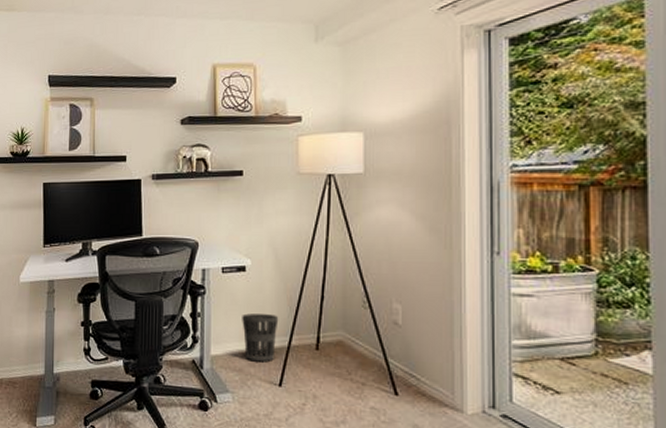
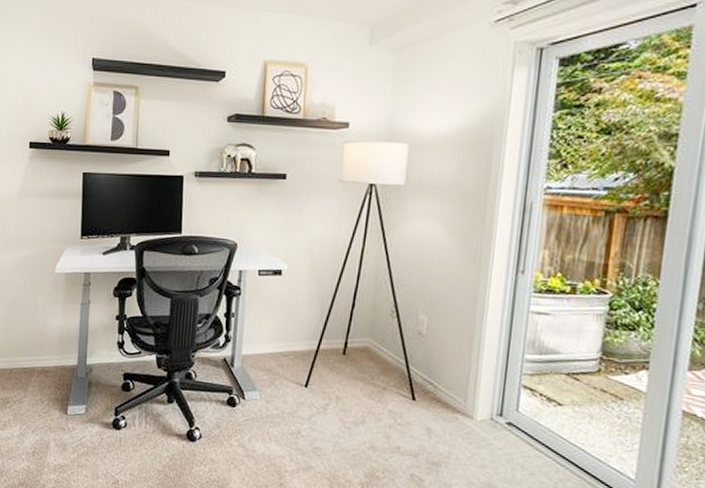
wastebasket: present [242,313,279,361] -> none [274,316,310,363]

